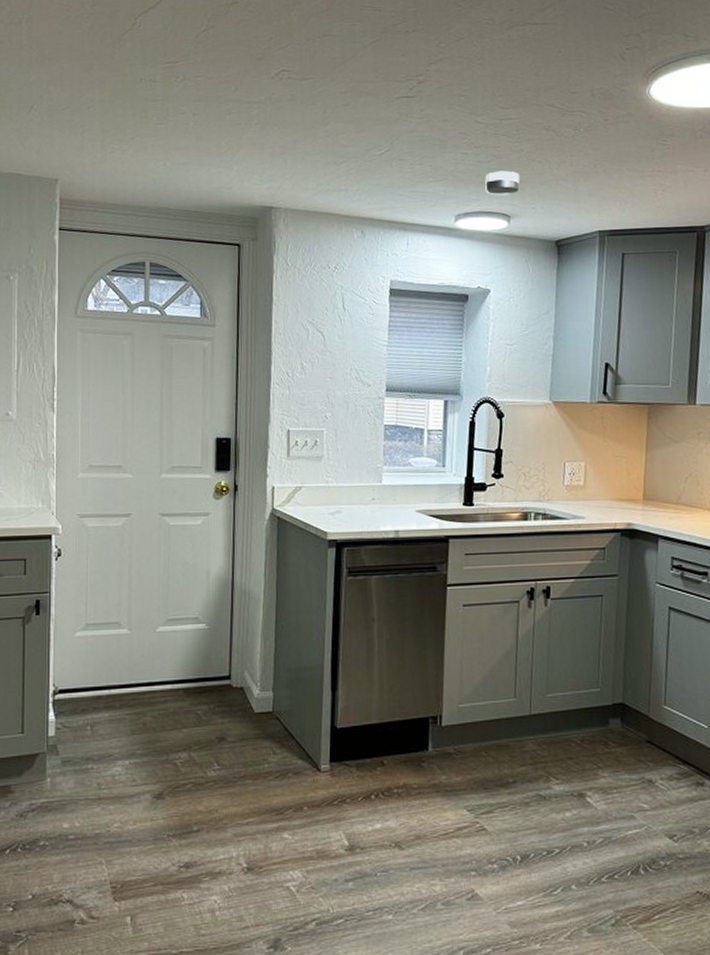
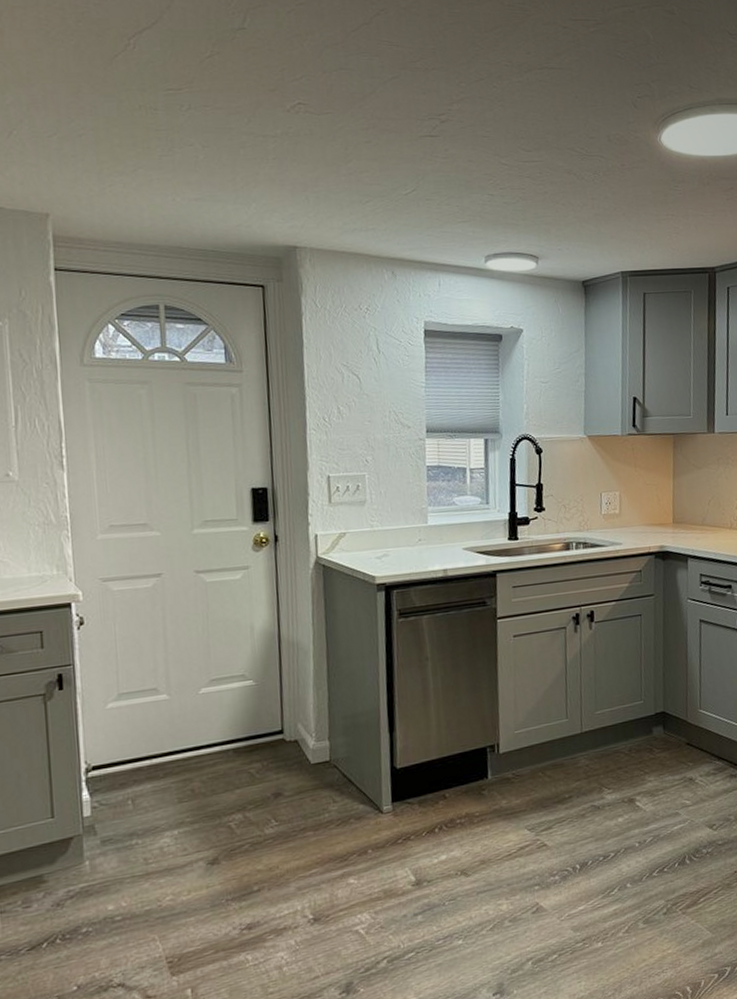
smoke detector: present [485,170,520,196] -> none [512,212,546,237]

